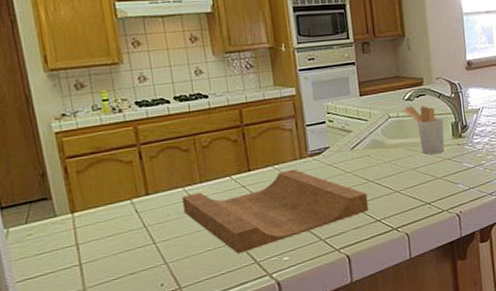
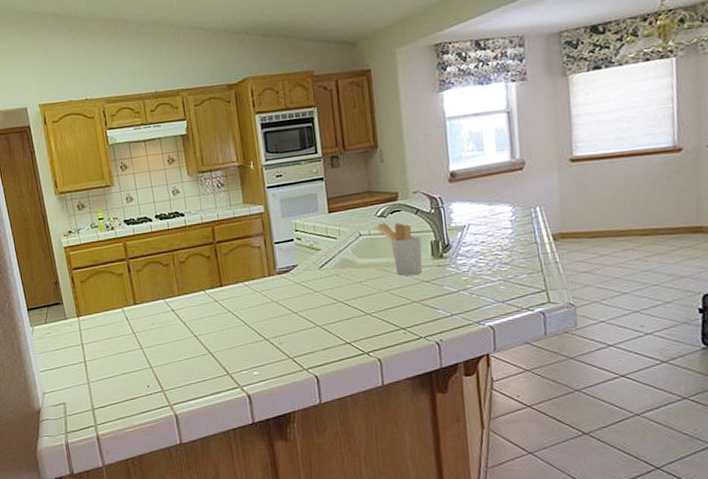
cutting board: present [181,170,369,254] -> none [163,287,338,365]

